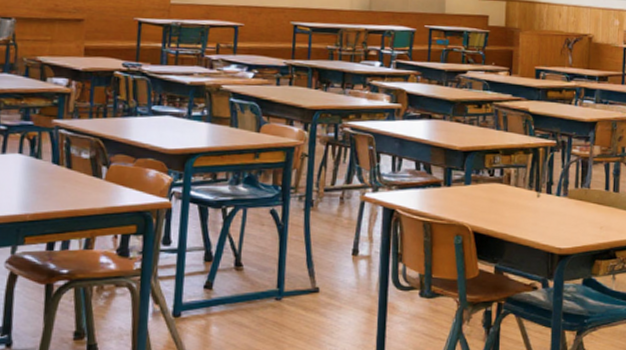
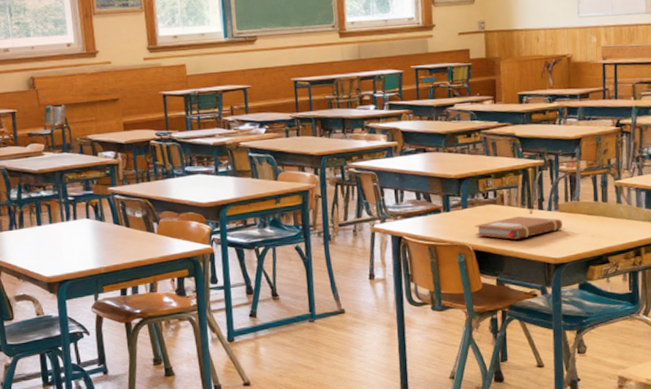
notebook: none [476,198,571,224] -> present [475,215,563,239]

